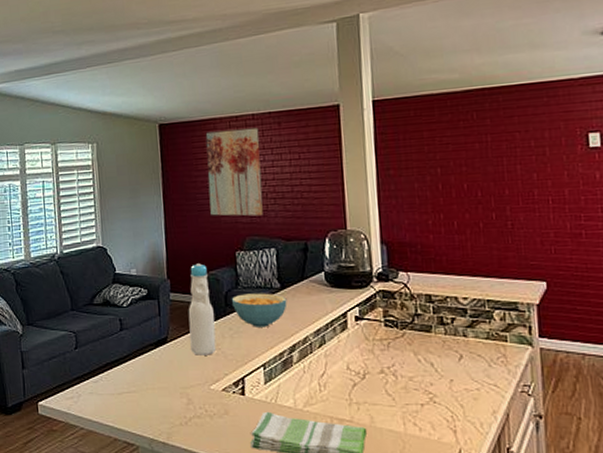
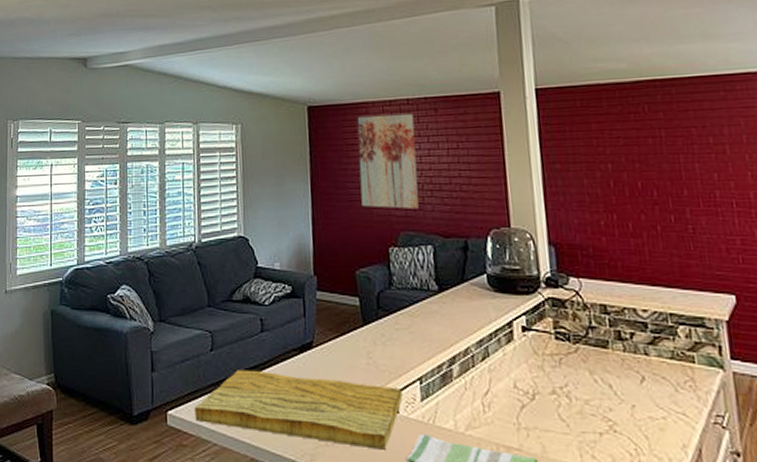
cutting board: none [62,364,248,426] -> present [195,369,403,450]
bottle: present [188,263,217,355] -> none [336,259,367,365]
cereal bowl: present [231,293,287,327] -> none [383,295,446,335]

